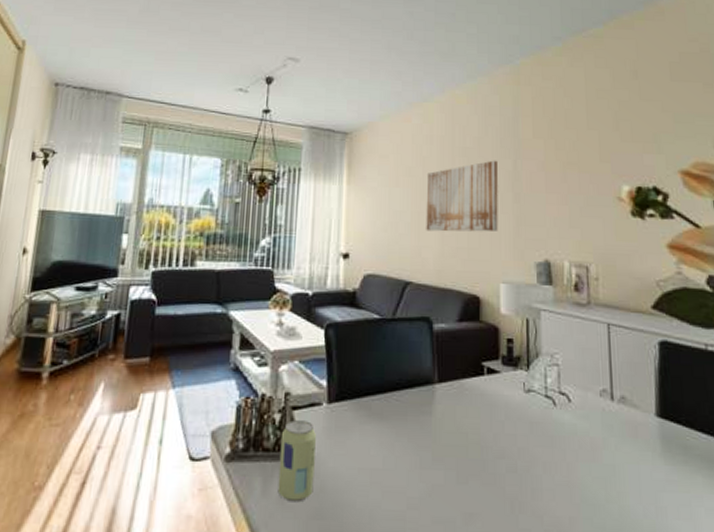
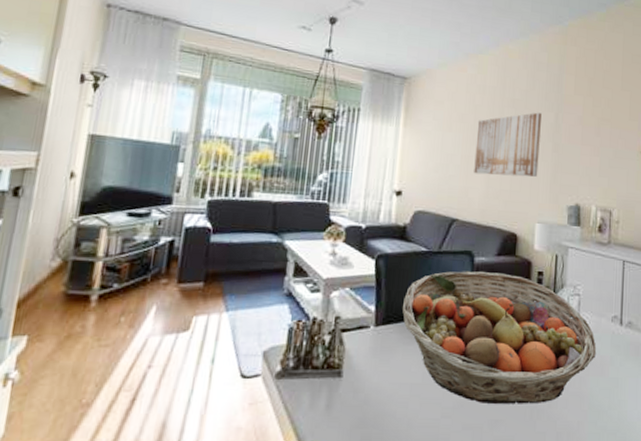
beverage can: present [278,420,316,503] -> none [324,341,363,414]
fruit basket: none [356,340,585,495] -> present [402,271,597,404]

